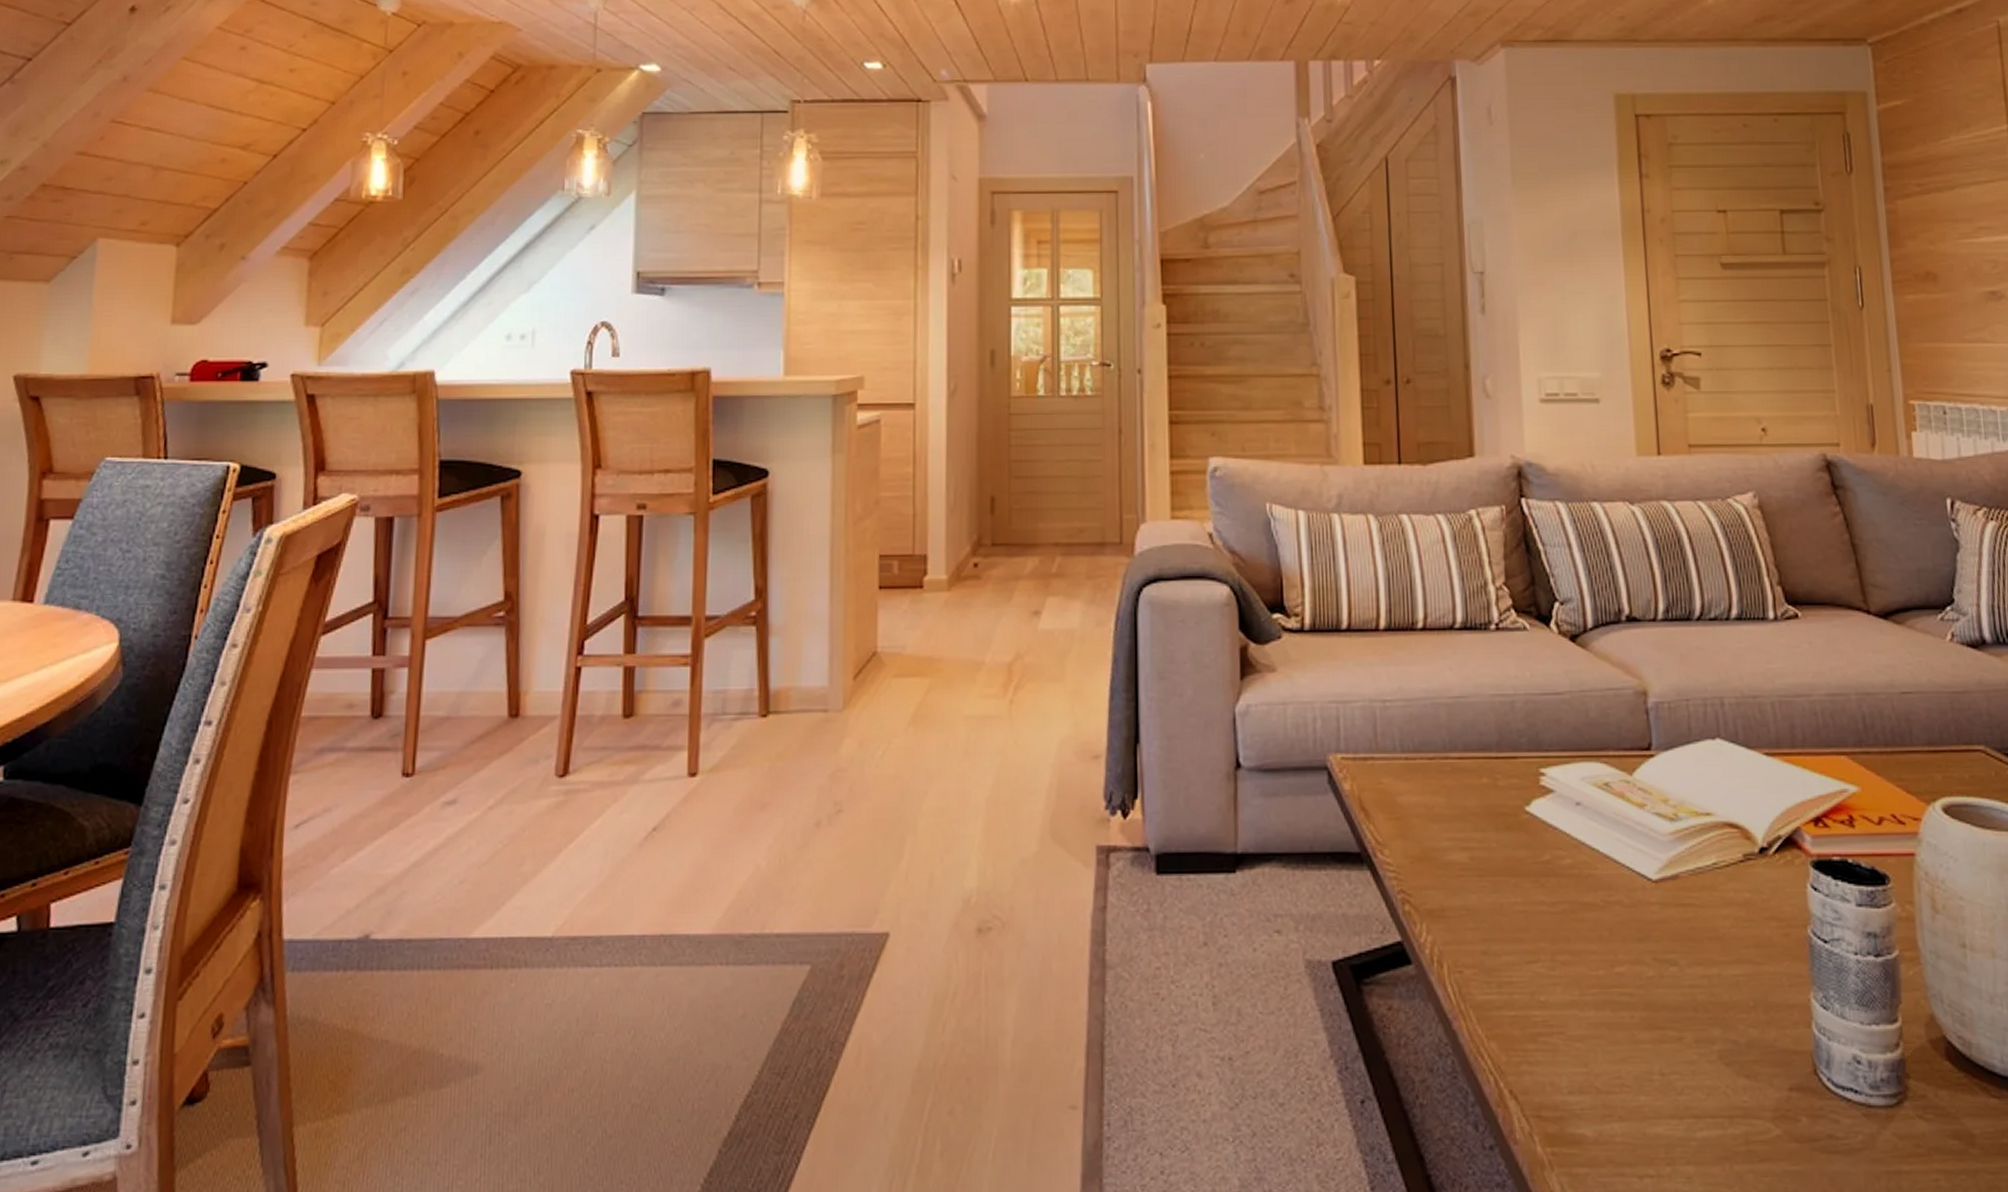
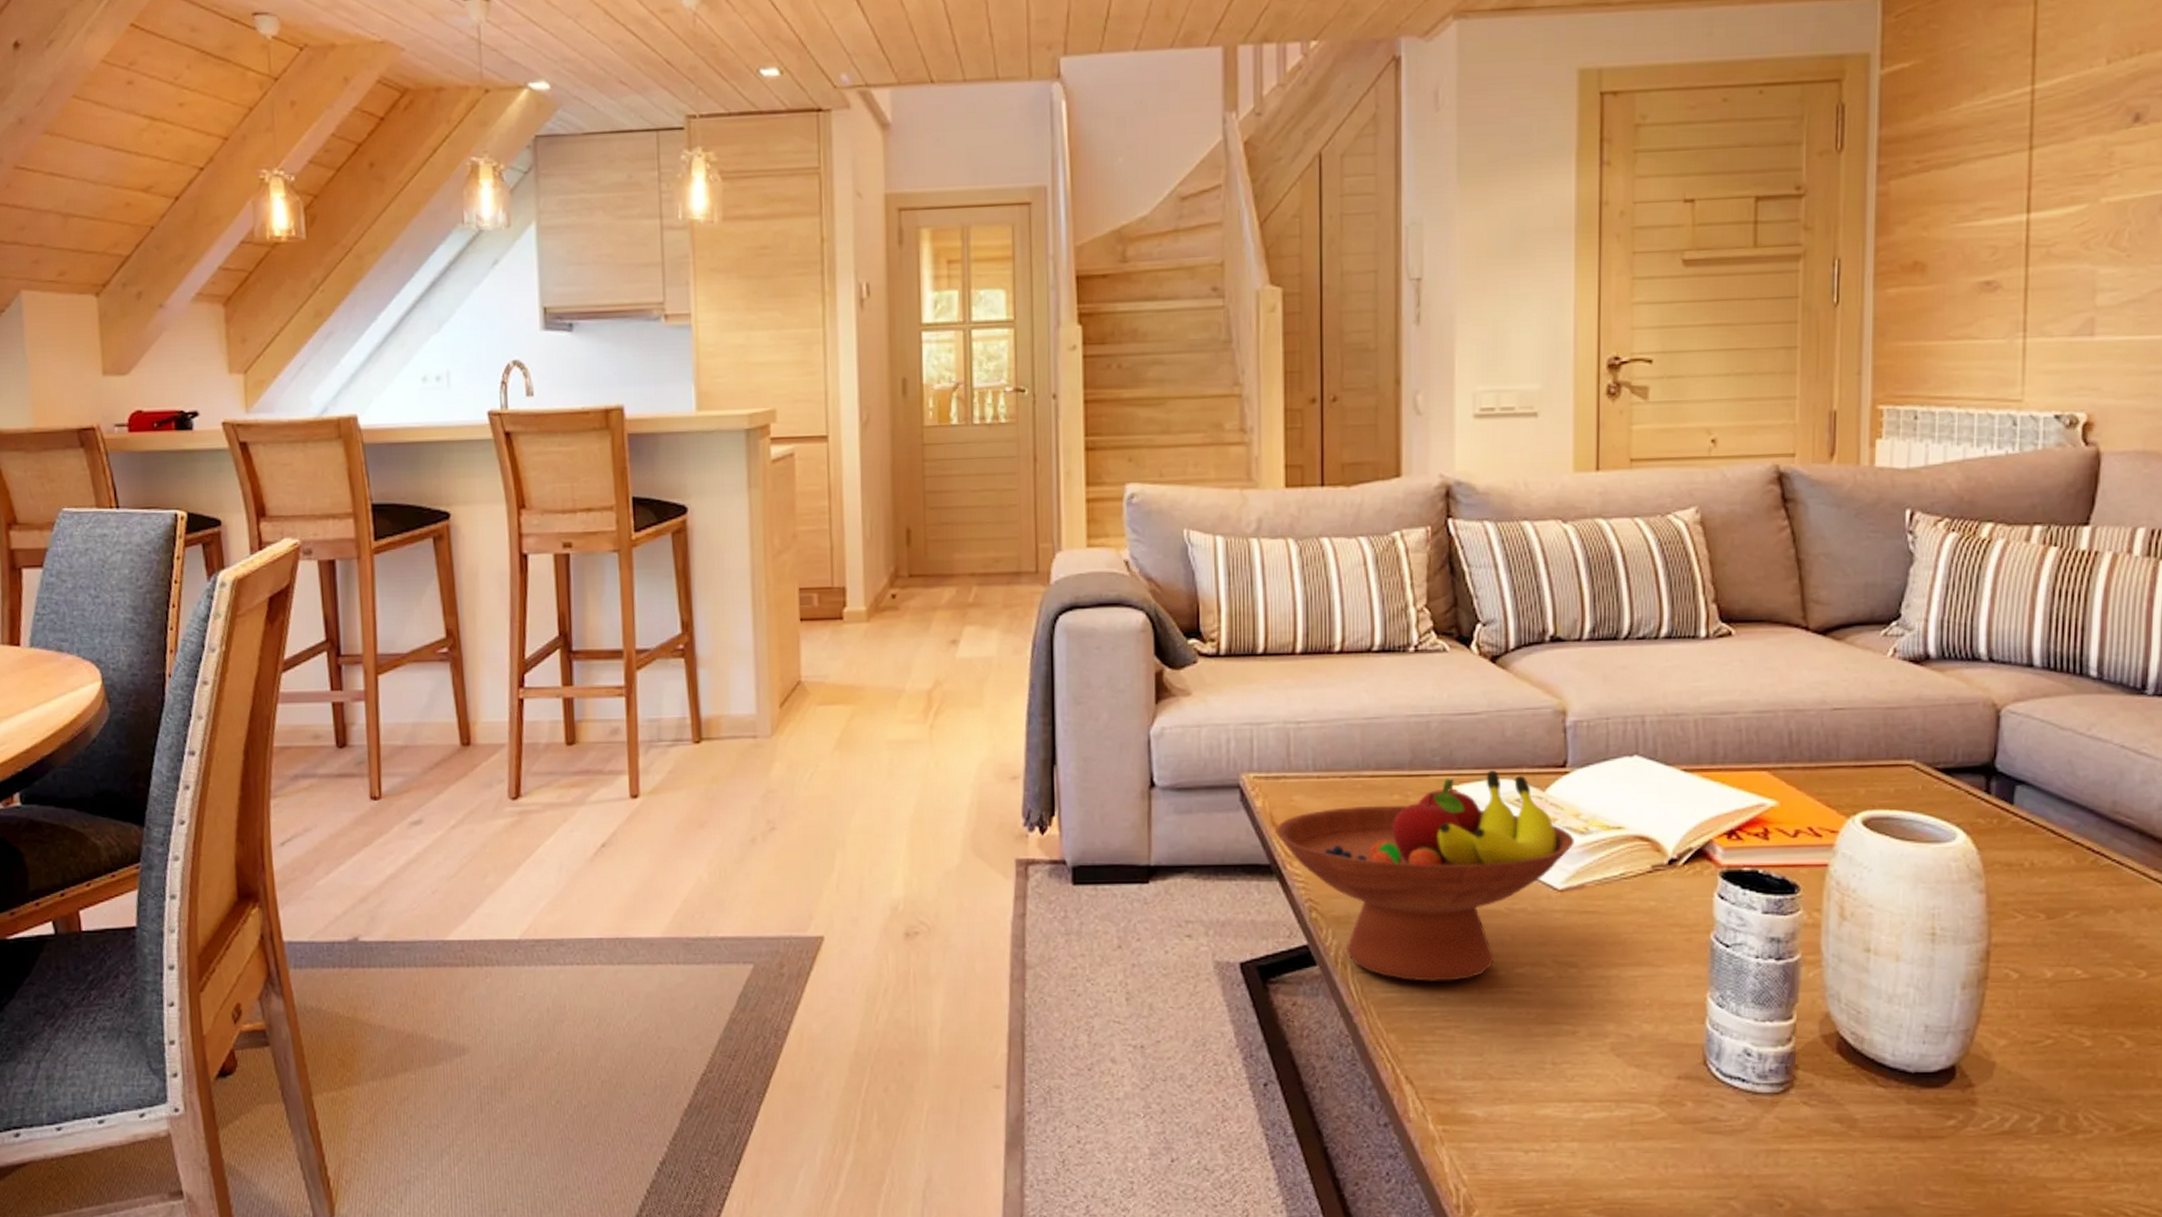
fruit bowl: none [1365,753,1665,982] -> present [1275,770,1574,982]

